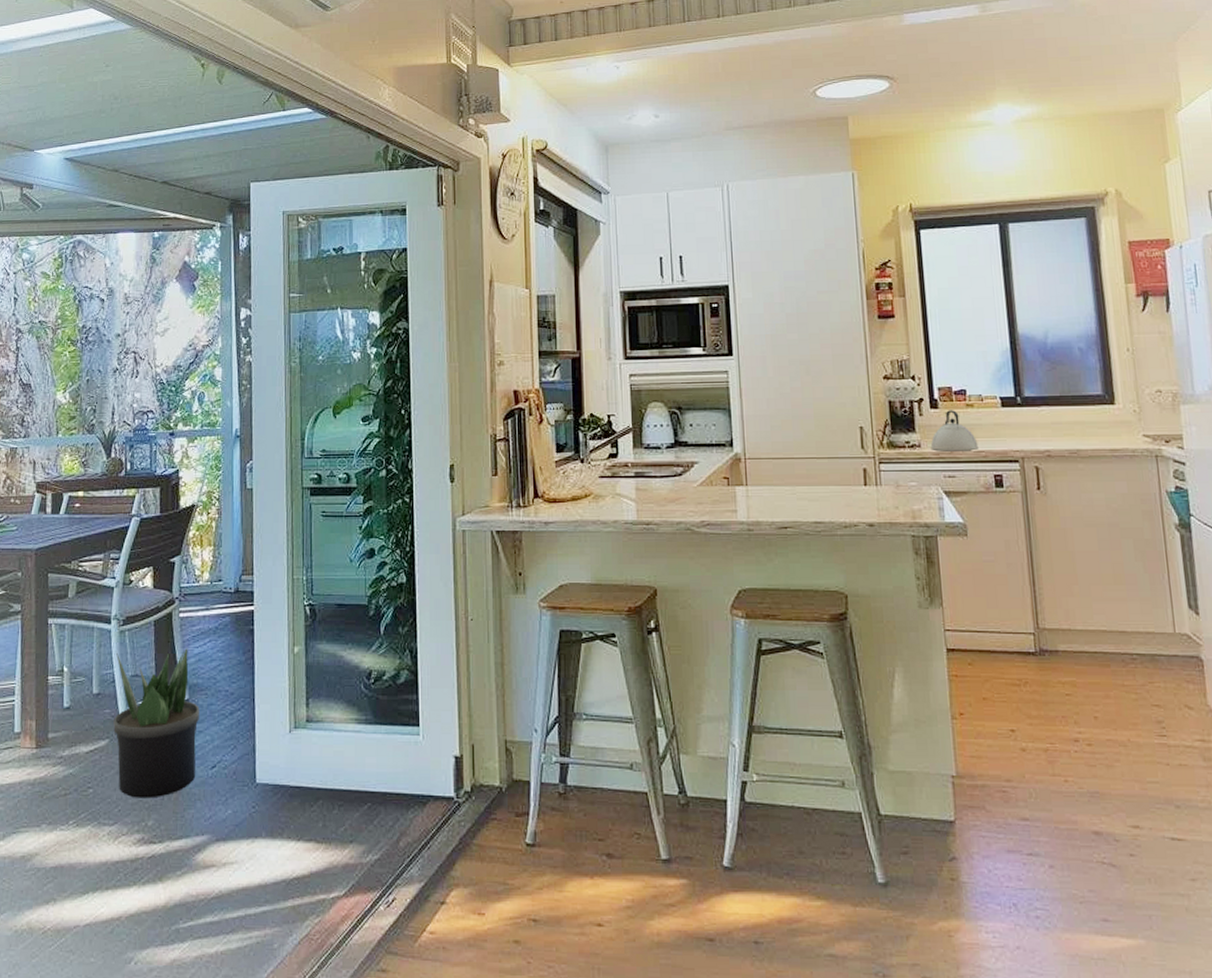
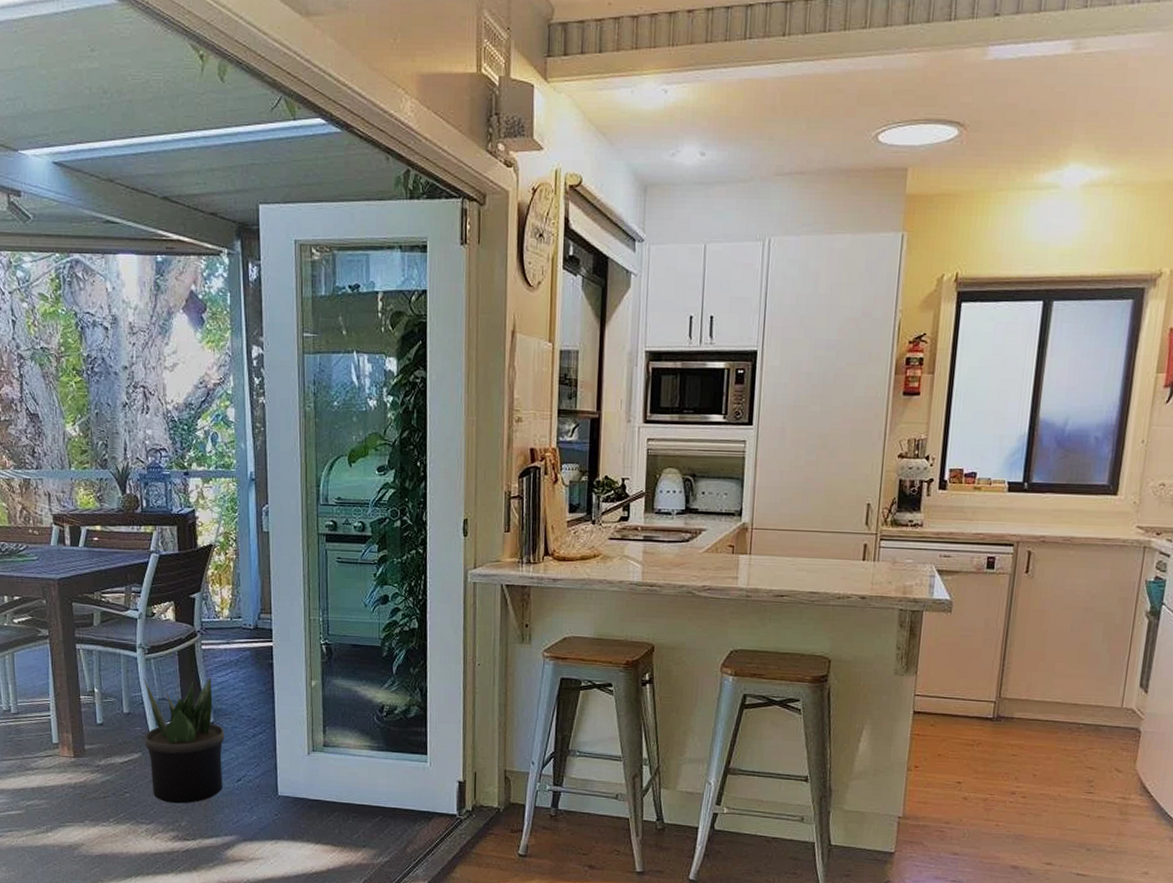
kettle: present [930,410,979,451] -> none [932,492,978,533]

